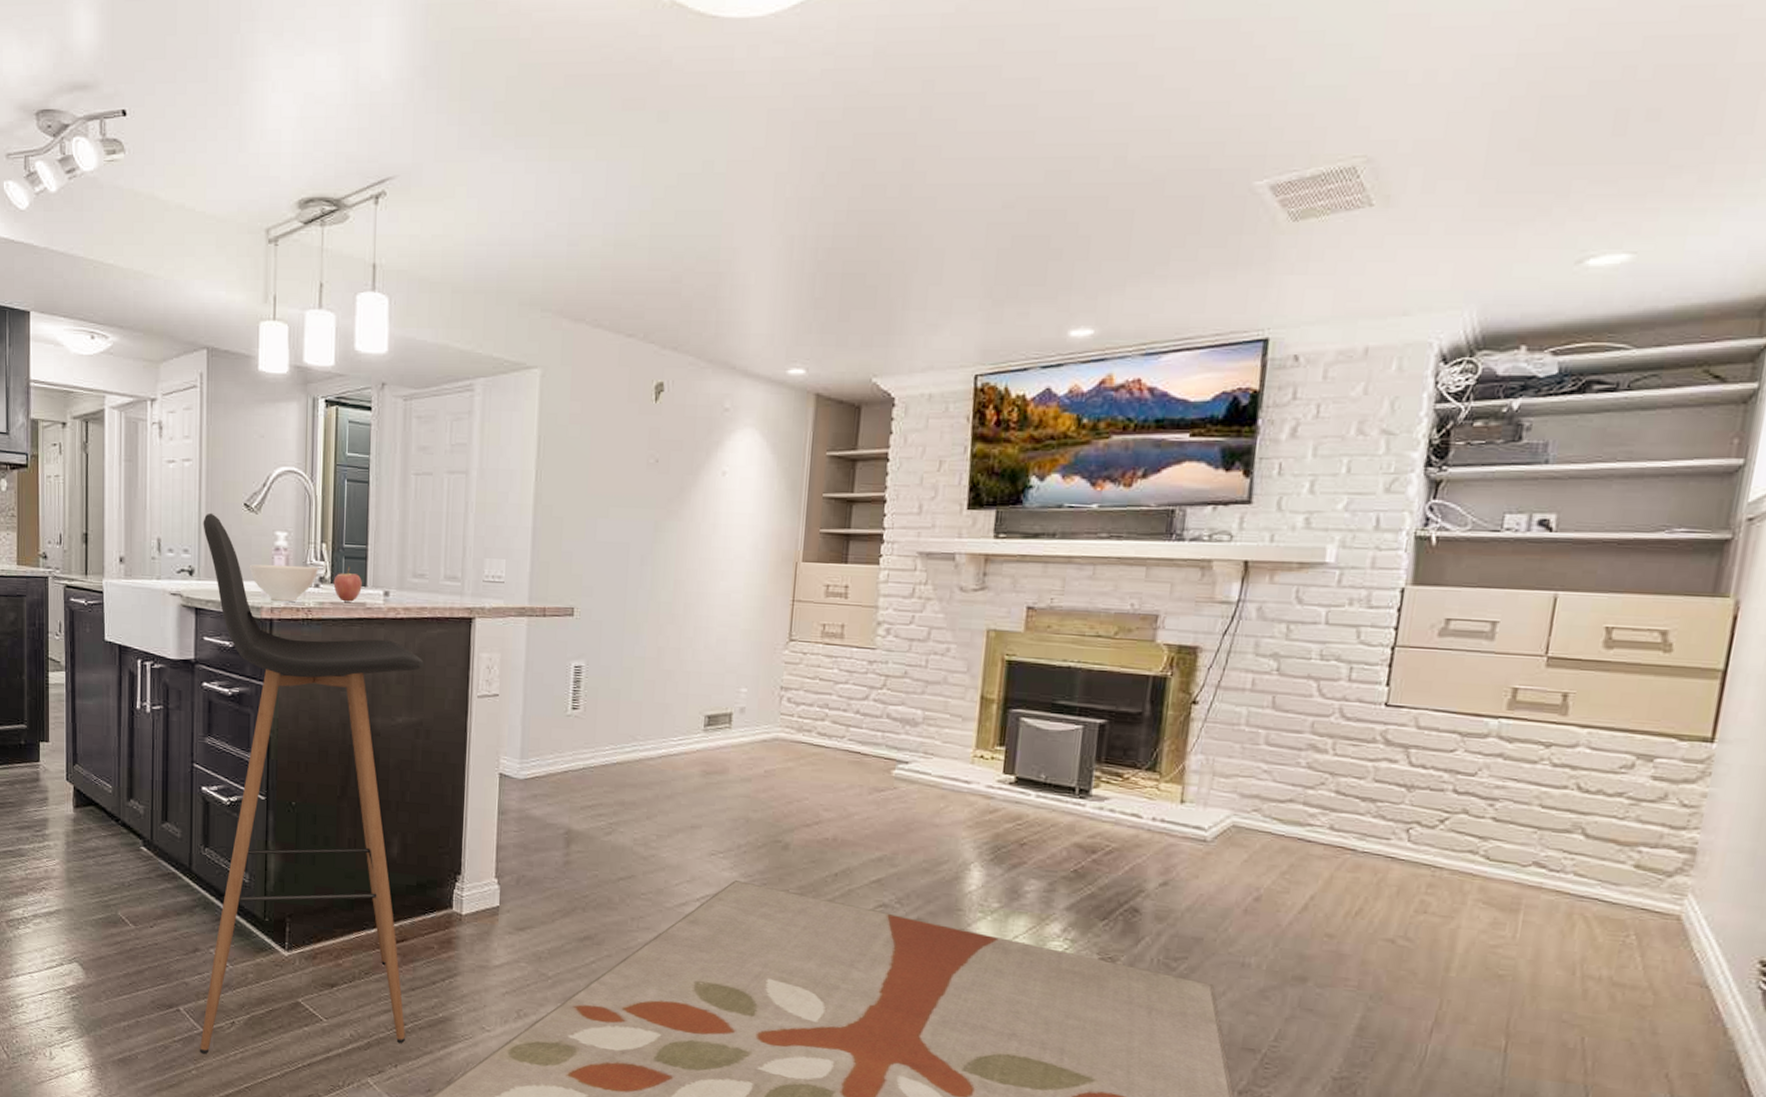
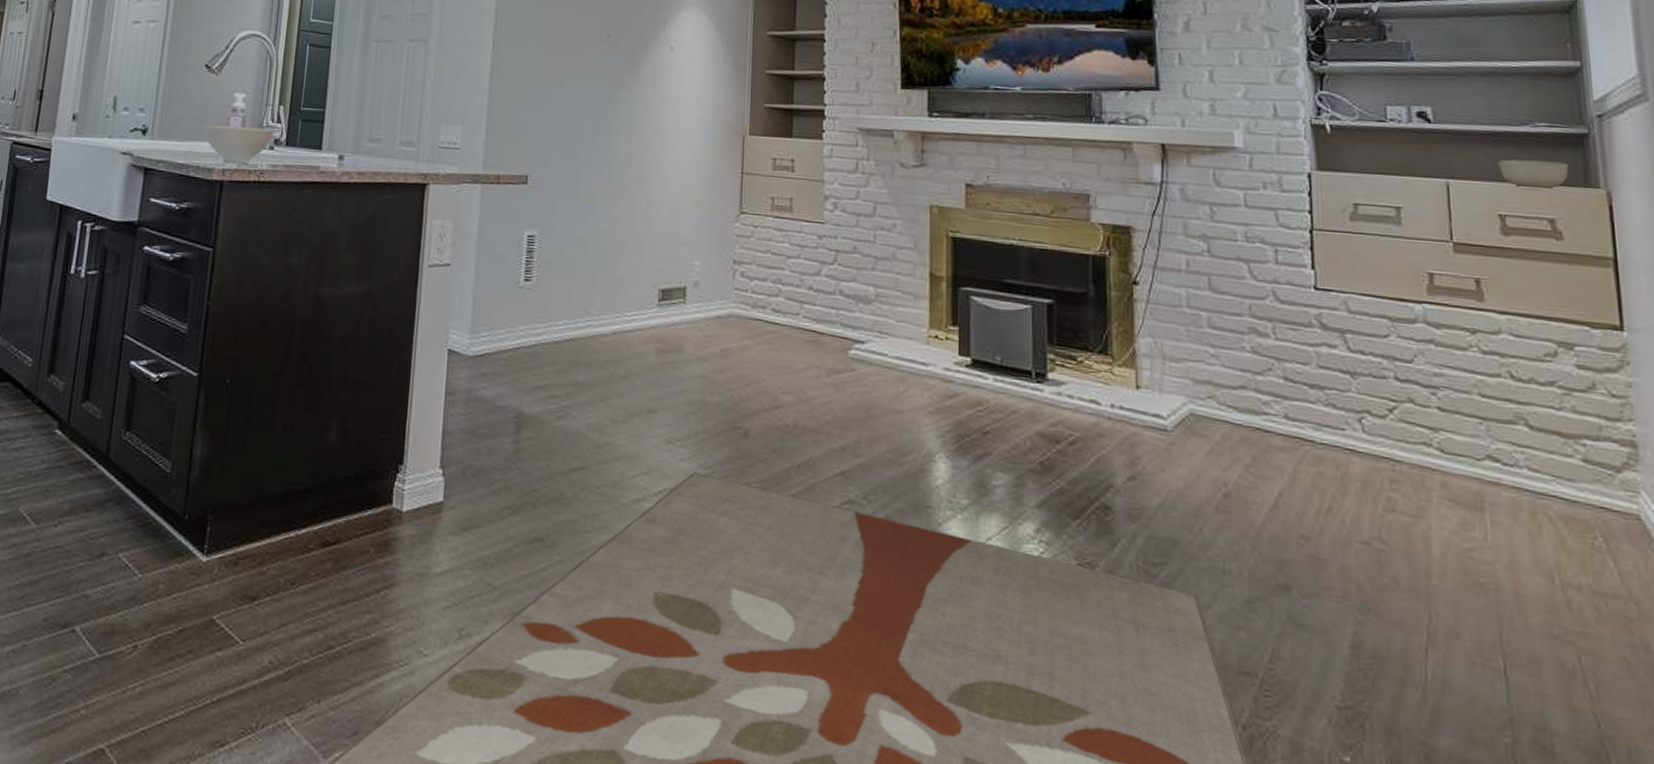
bar stool: present [199,512,424,1054] -> none [92,73,375,688]
fruit: present [333,567,362,602] -> none [288,129,317,165]
bowl: none [1617,568,1700,601] -> present [1497,159,1569,191]

